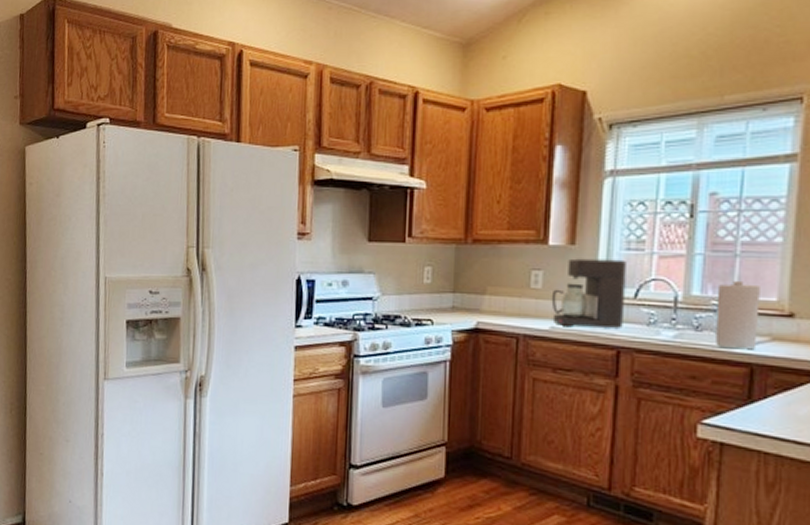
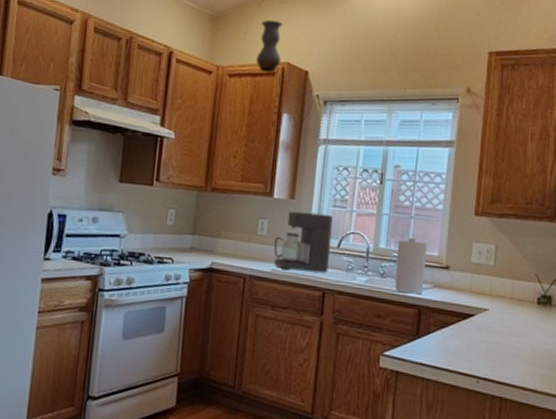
vase: none [518,36,551,100] -> present [255,19,283,73]

